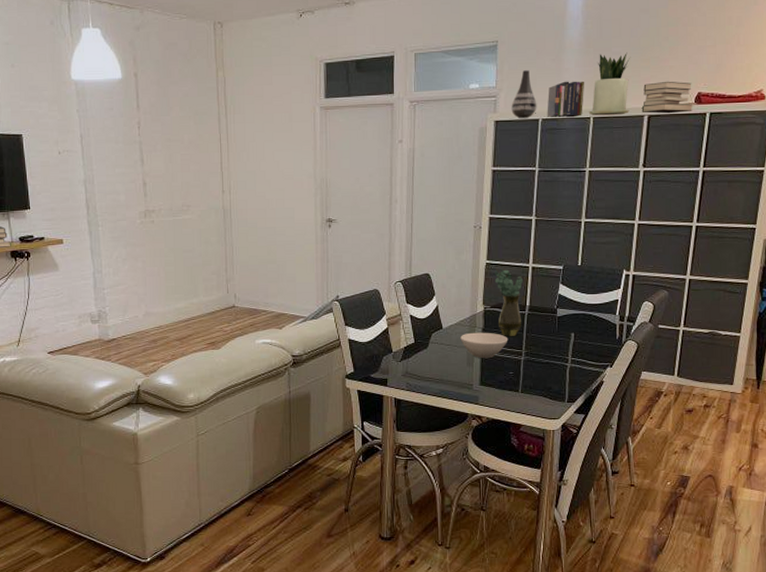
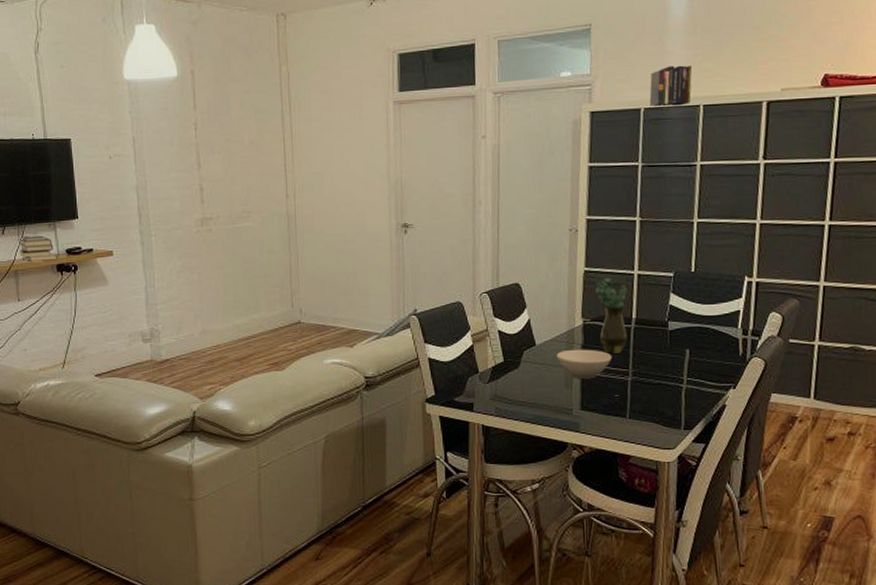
vase: present [511,70,537,119] -> none [608,55,638,109]
planter: present [588,52,631,116] -> none [697,32,745,103]
books: present [641,81,692,114] -> none [759,62,819,99]

